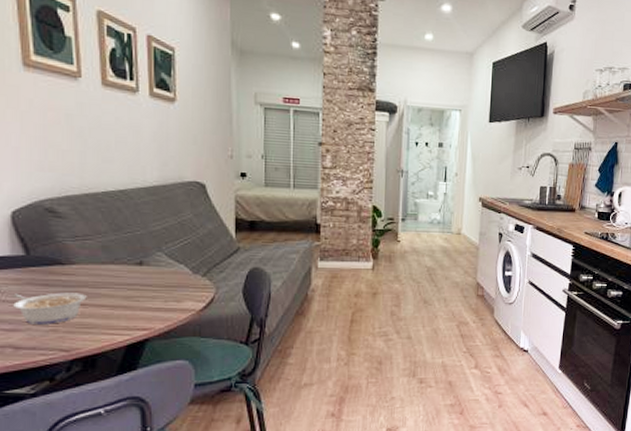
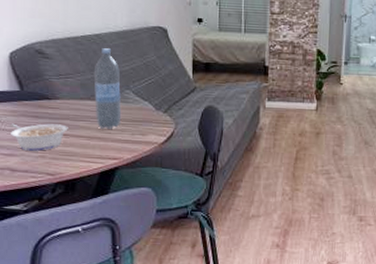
water bottle: none [118,206,152,296] -> present [93,48,122,129]

